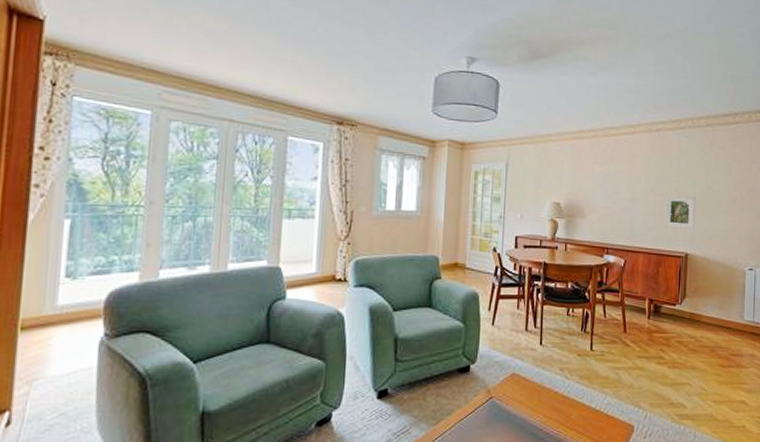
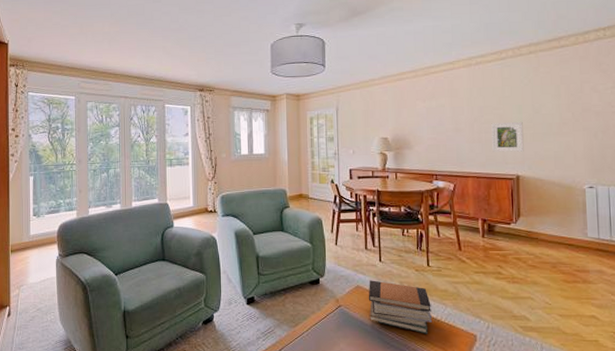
book stack: none [523,366,592,427] -> present [368,280,433,334]

